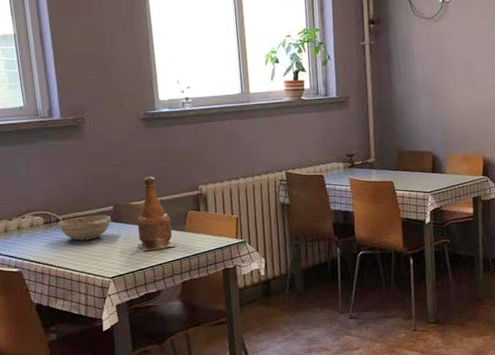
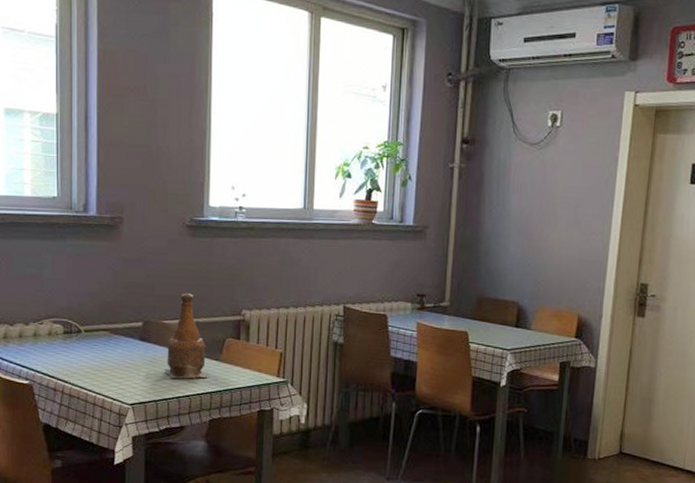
decorative bowl: present [57,215,111,241] -> none [78,330,138,358]

